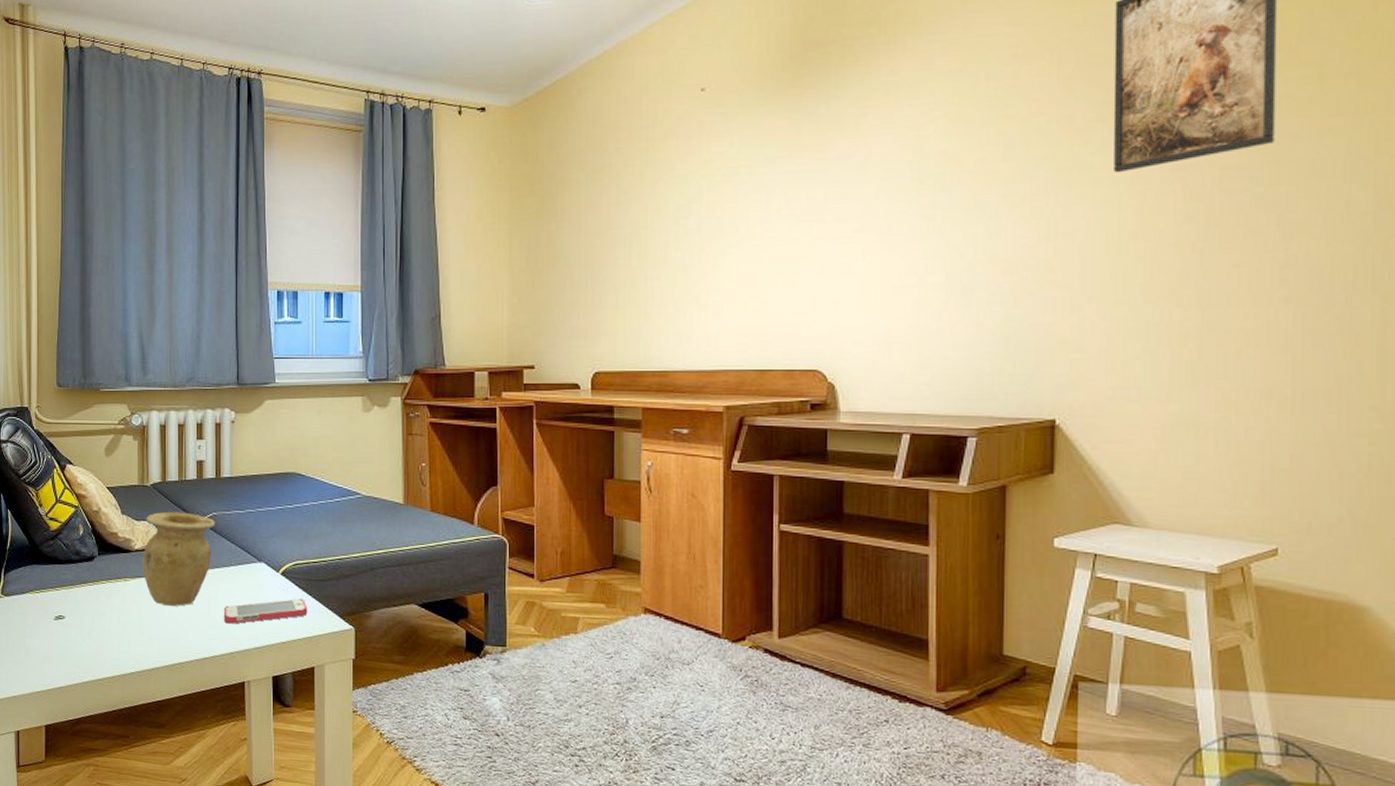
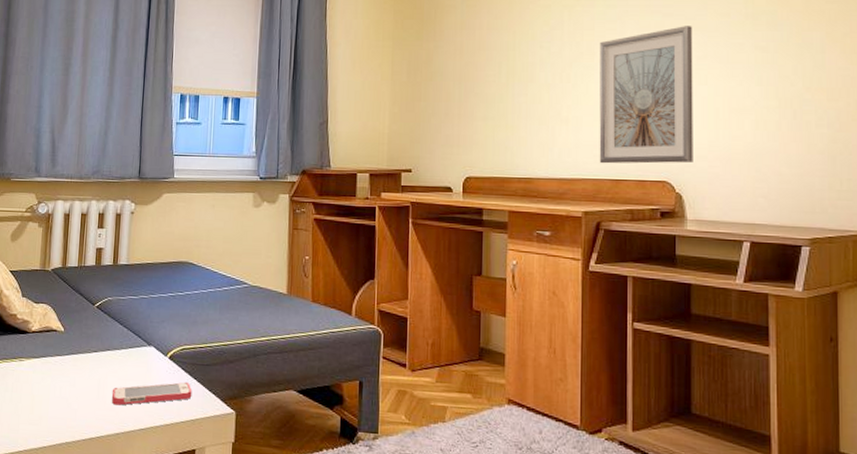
vase: present [143,511,216,606] -> none [38,295,110,387]
picture frame: none [742,193,849,353] -> present [599,26,693,164]

